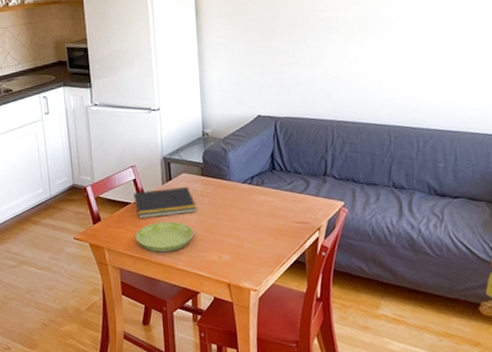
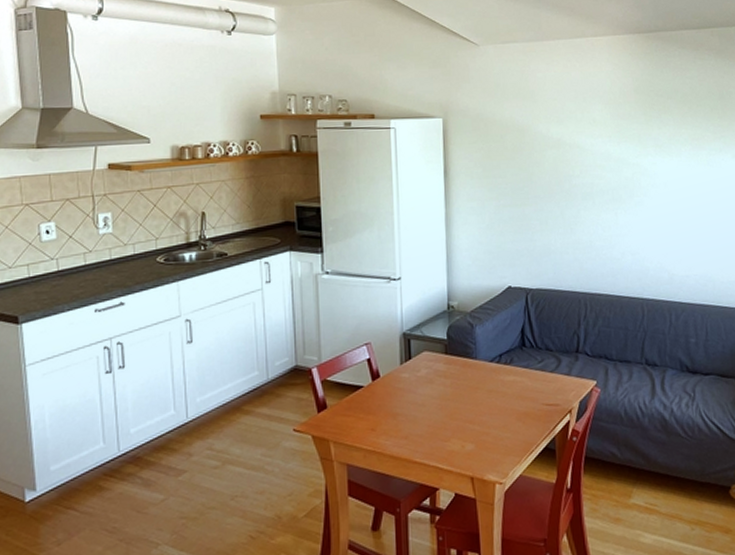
notepad: present [132,187,197,219] -> none [365,367,439,405]
saucer: present [135,221,194,253] -> none [367,407,435,444]

